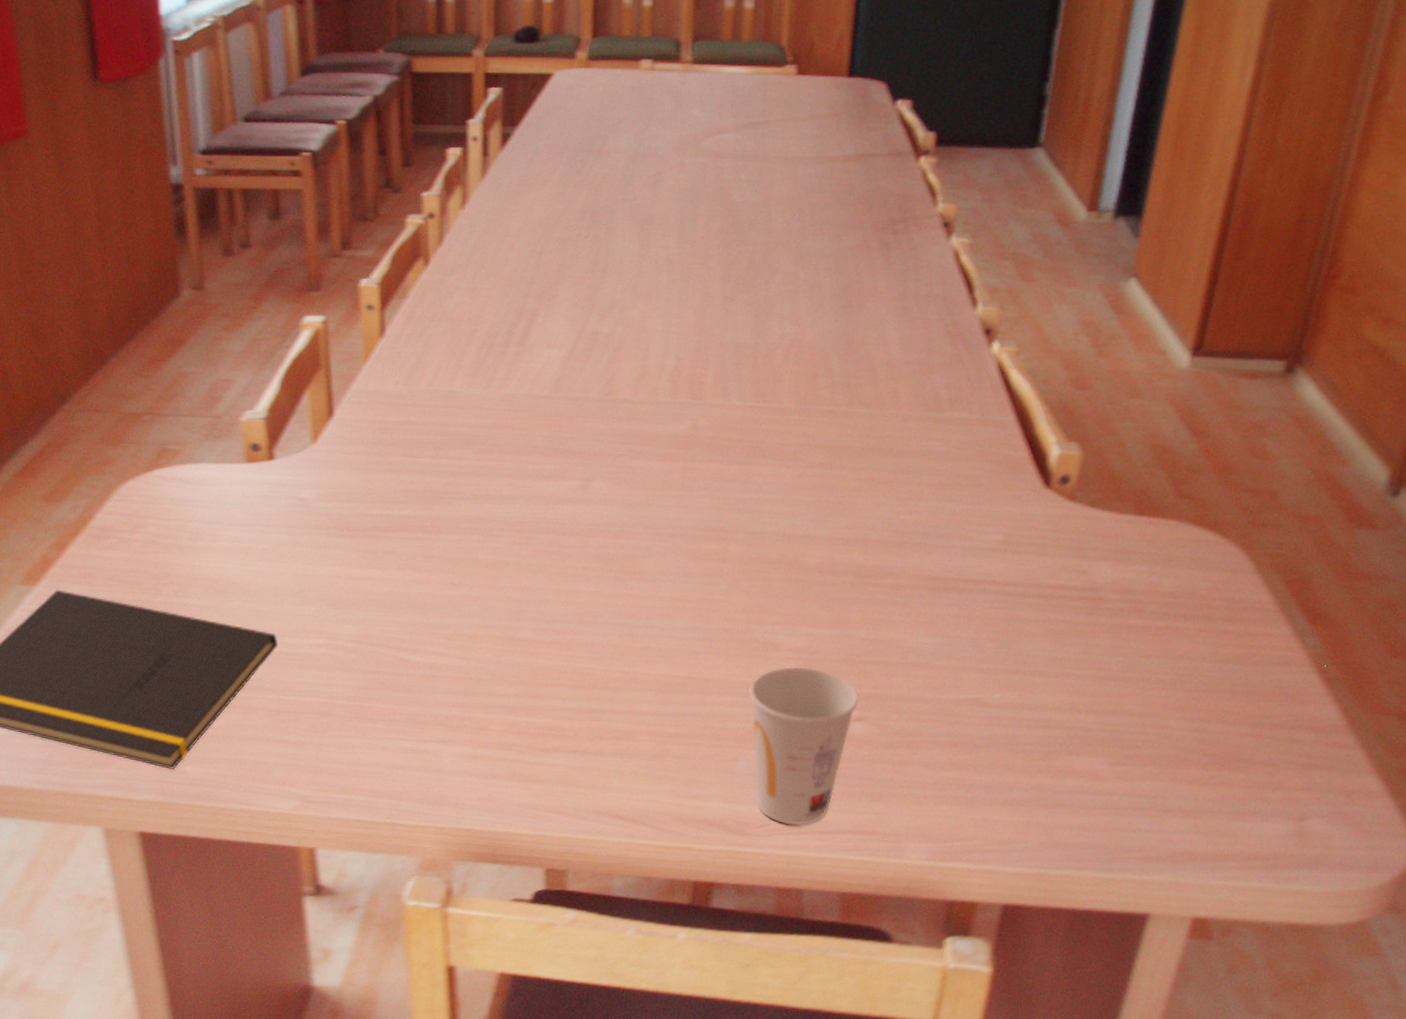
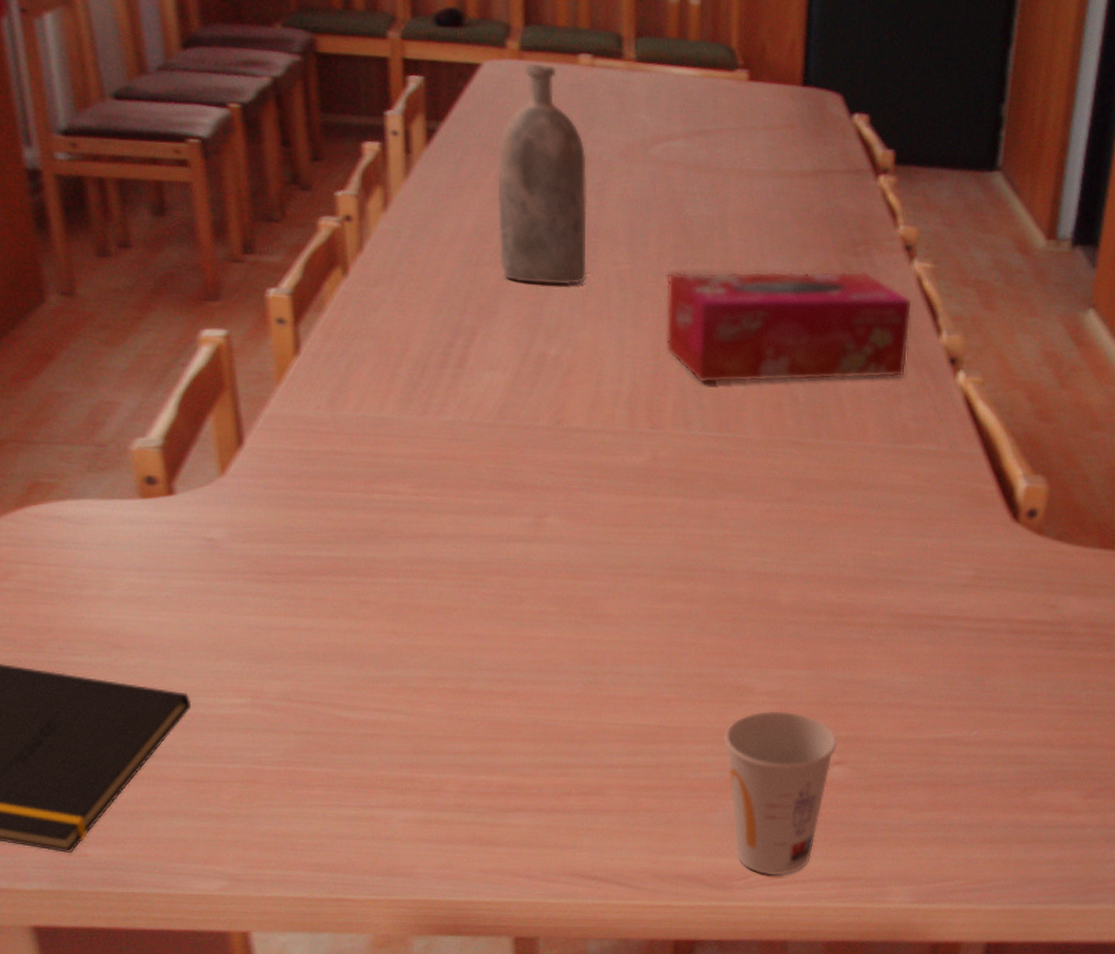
bottle: none [561,70,644,269] -> present [497,63,587,285]
tissue box: none [708,248,949,357] -> present [665,271,913,384]

